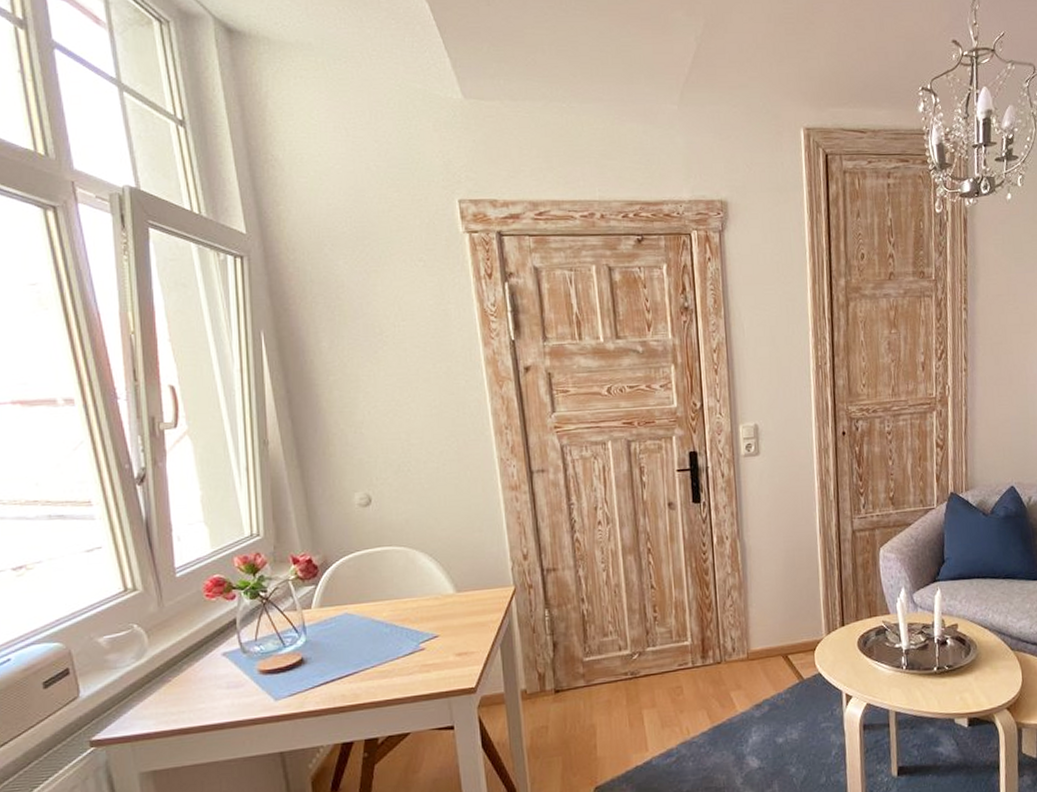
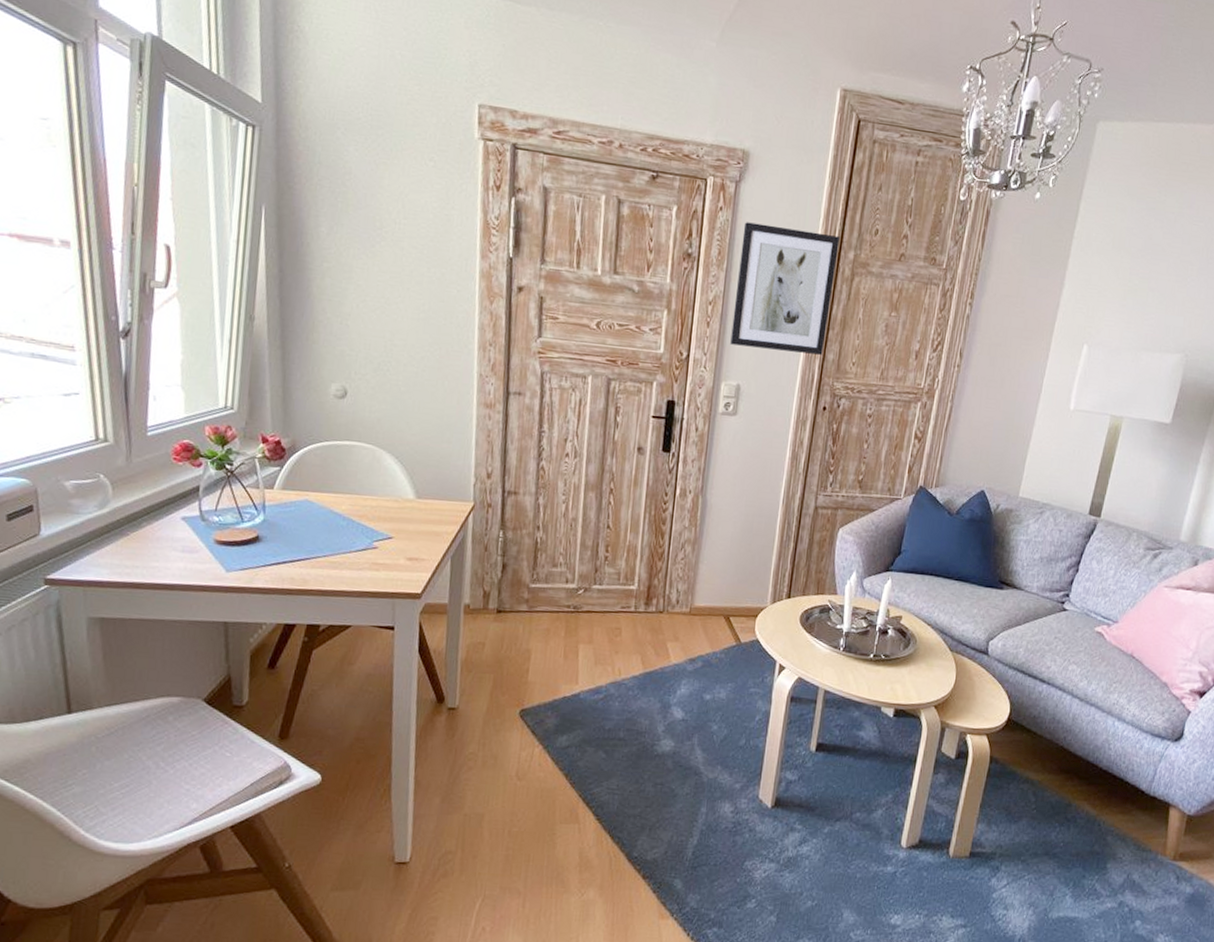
wall art: none [734,266,832,387] -> present [730,222,840,355]

